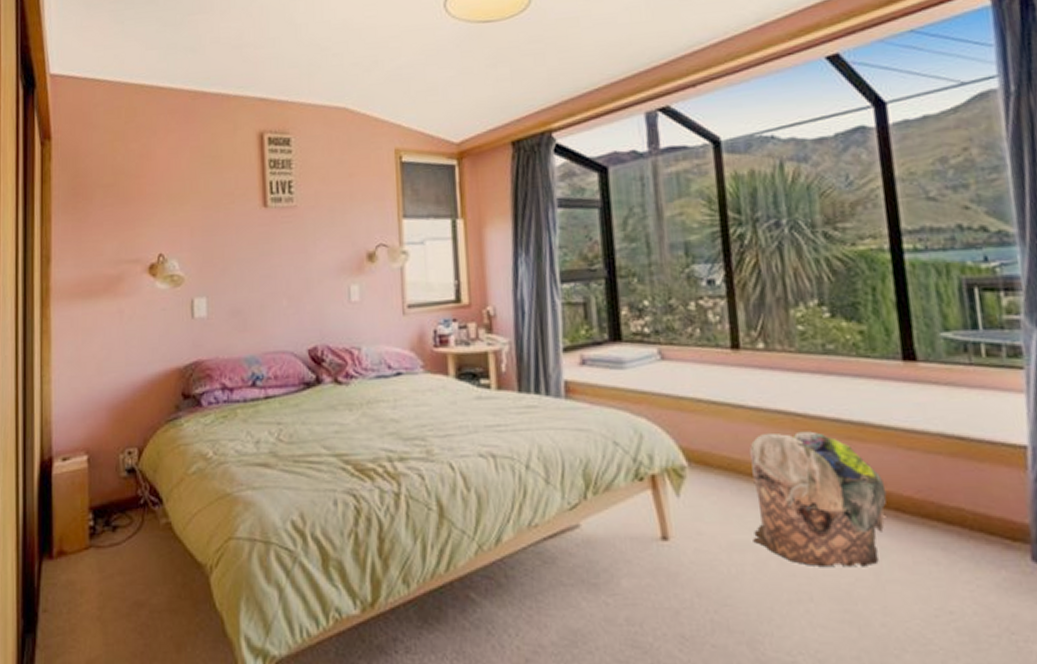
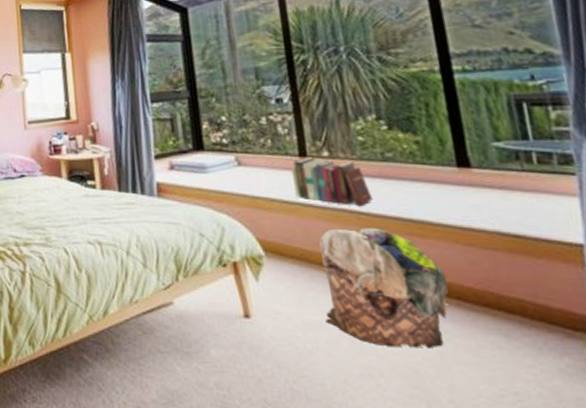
books: none [722,350,811,406] -> present [291,157,374,205]

